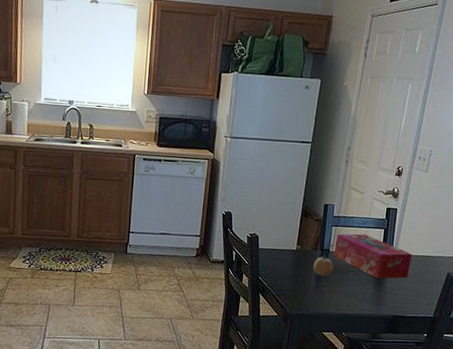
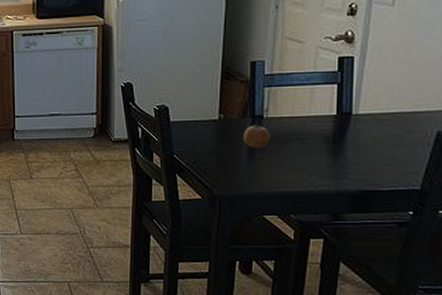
tissue box: present [333,233,412,279] -> none [269,93,381,146]

